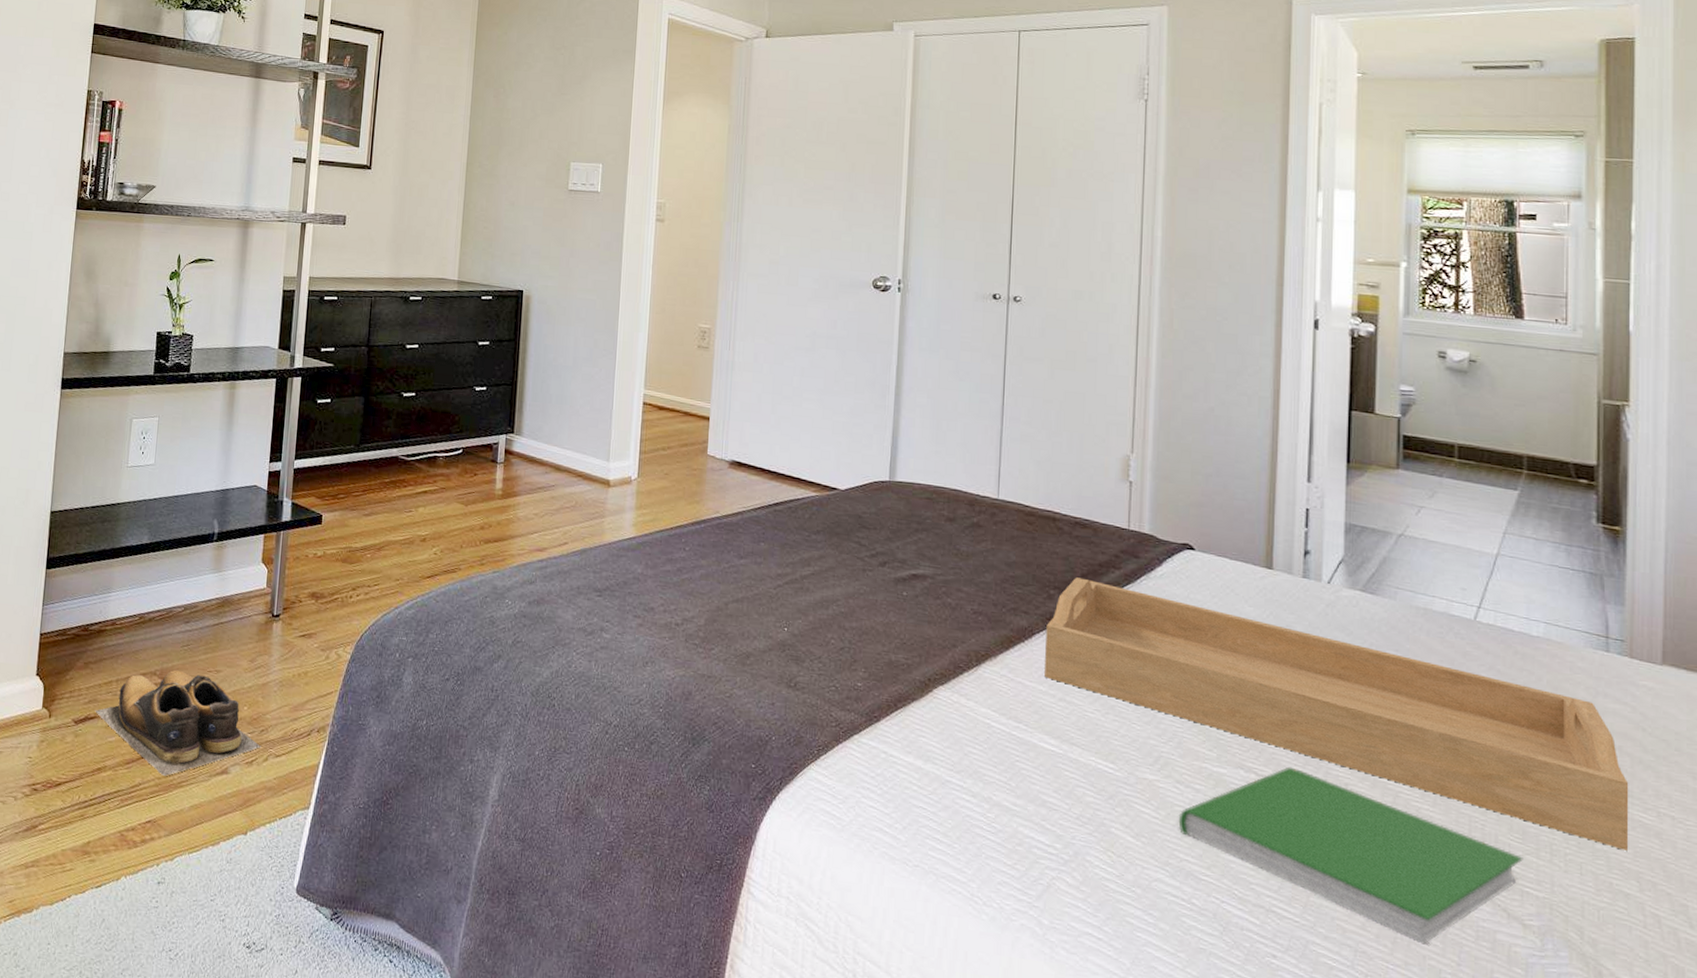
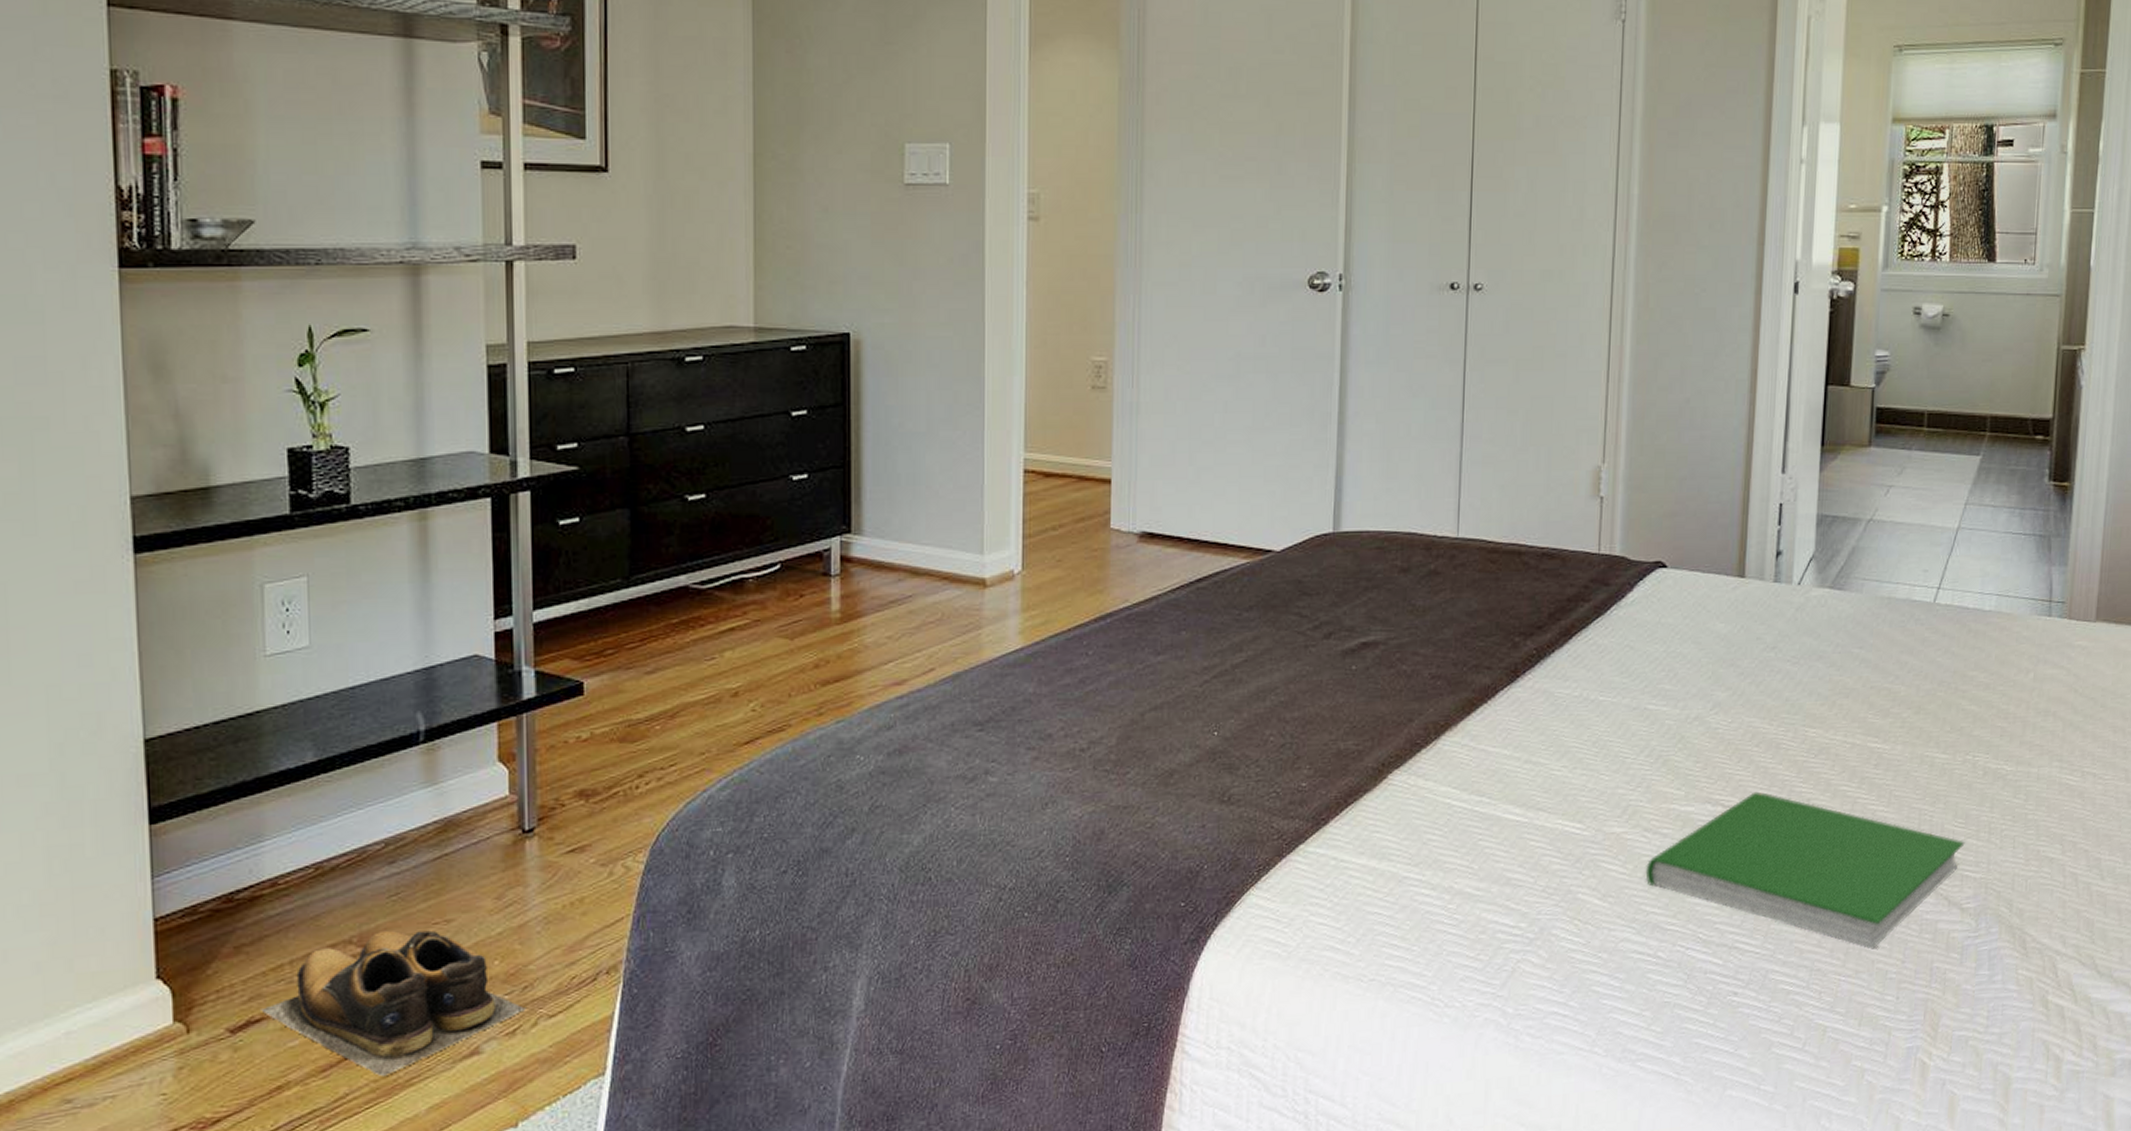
serving tray: present [1045,577,1629,851] -> none [1509,618,2060,816]

